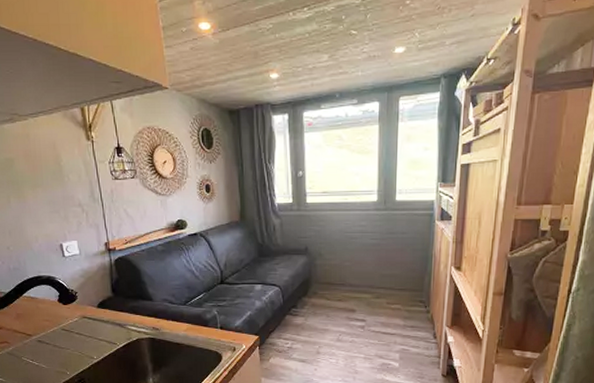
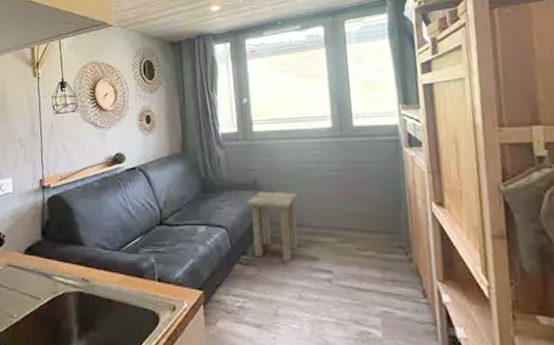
side table: none [298,256,342,313] -> present [246,191,297,261]

